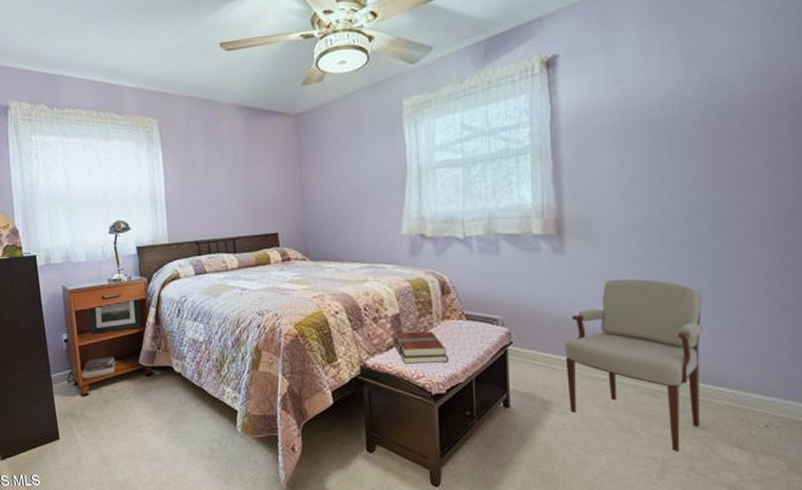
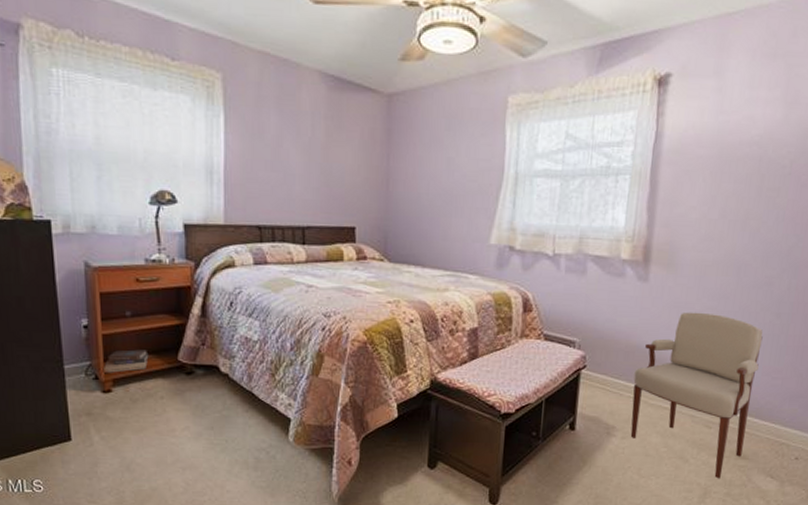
picture frame: present [89,298,142,334] -> none [118,284,184,322]
books: present [394,331,449,364] -> none [469,347,523,383]

